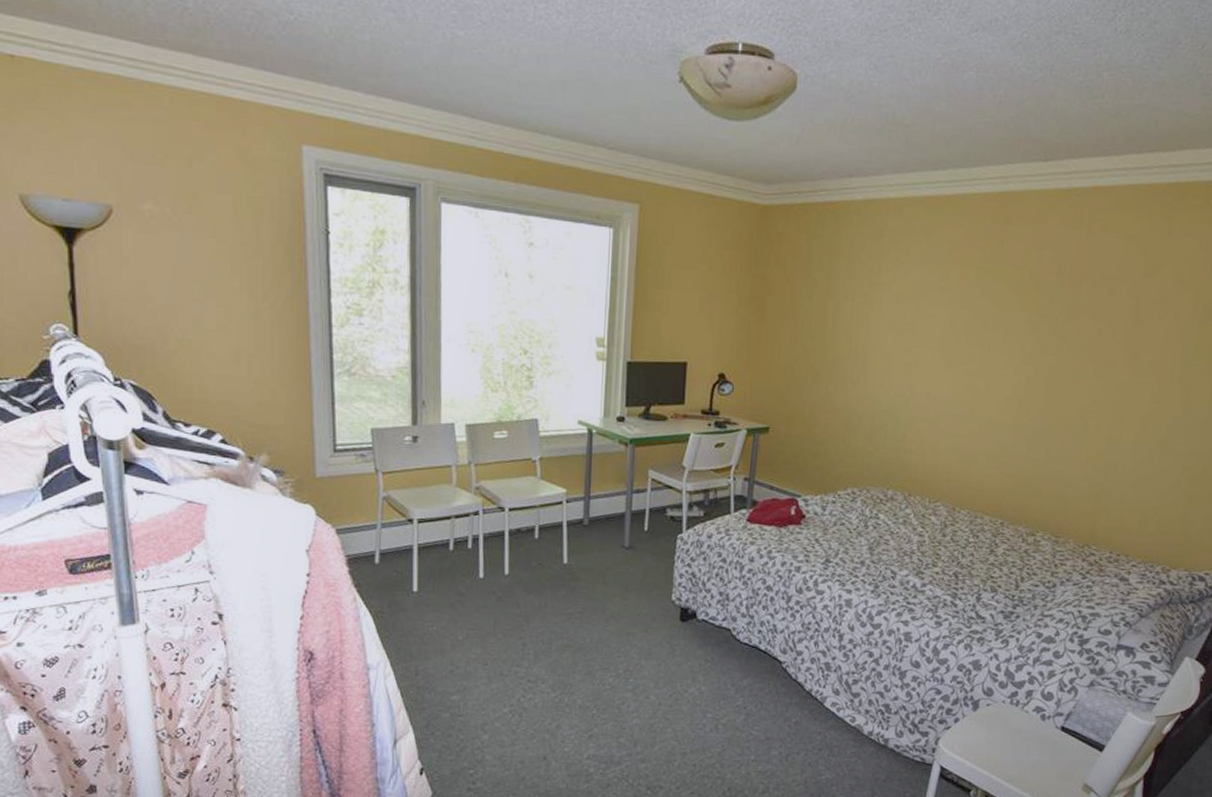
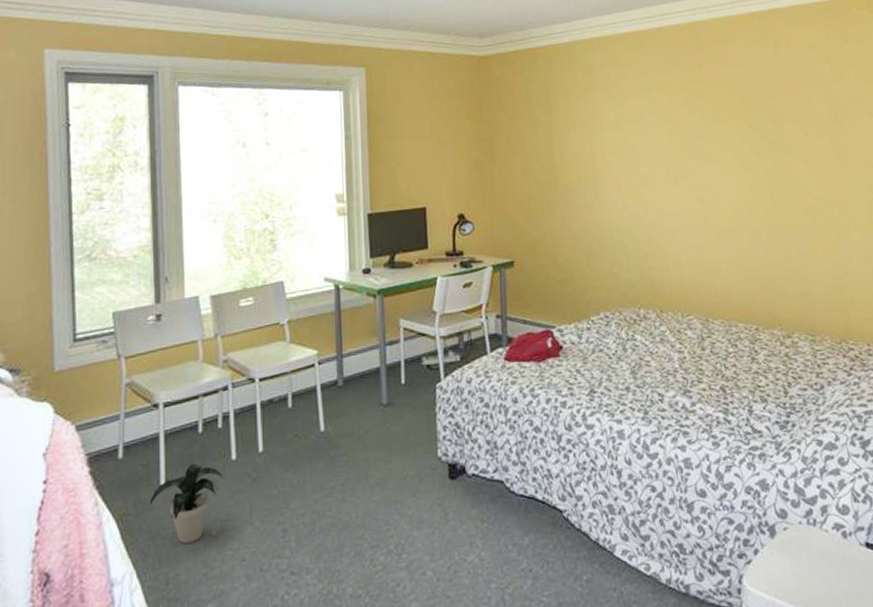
potted plant: none [402,576,472,643] -> present [149,463,224,544]

